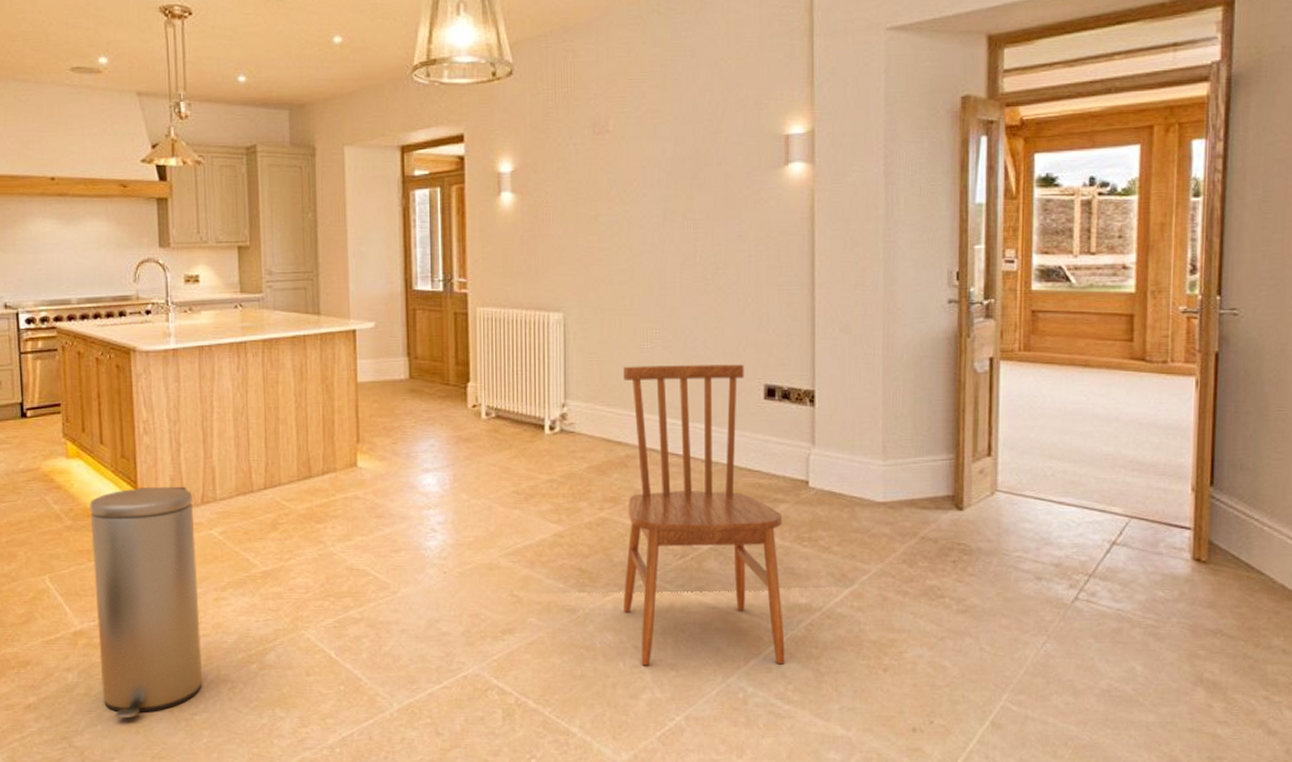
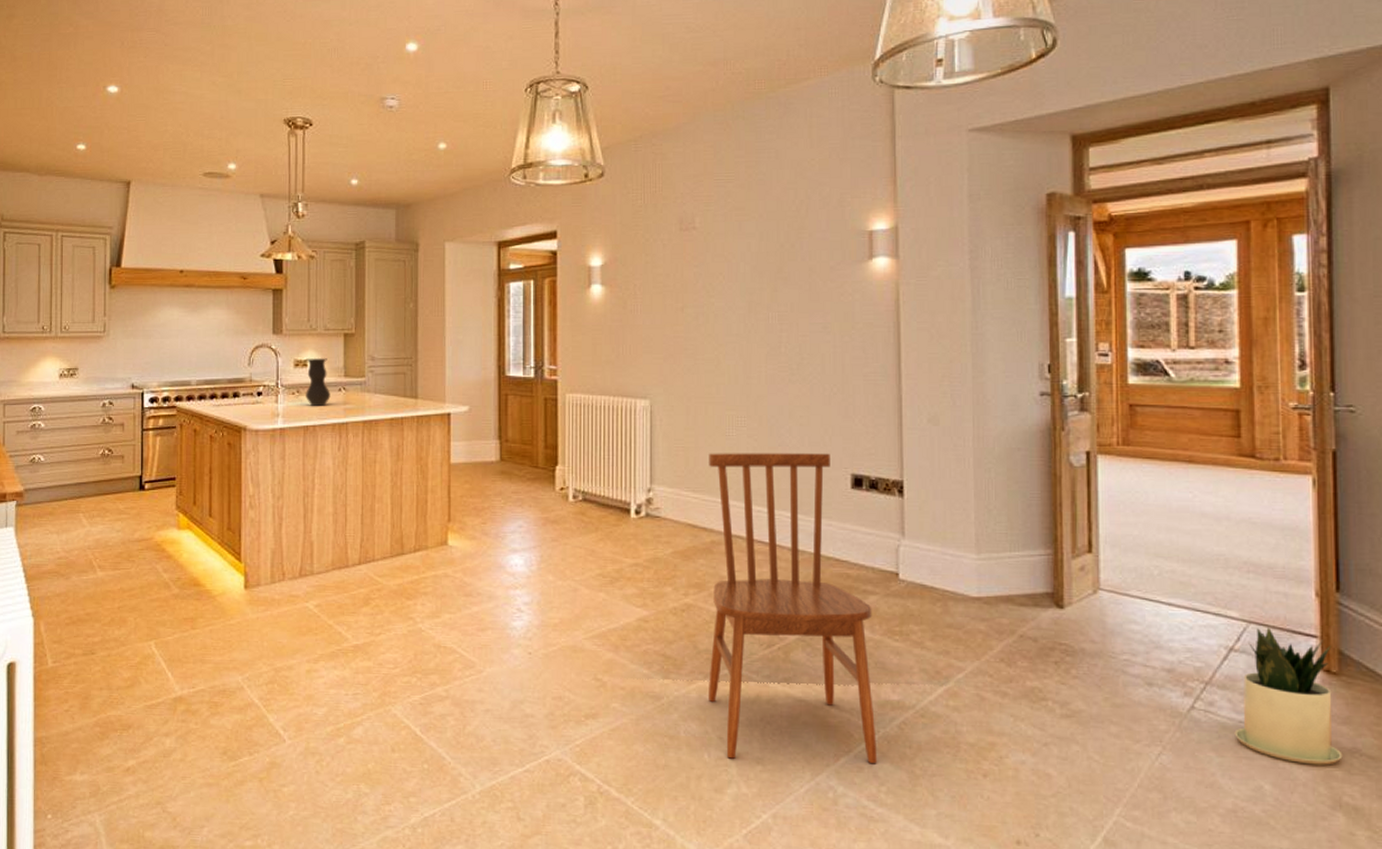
pedal bin: present [89,487,202,719] -> none [195,559,293,787]
vase: none [197,273,226,324] -> present [306,358,331,406]
planter: none [1112,521,1206,646] -> present [1234,627,1343,765]

